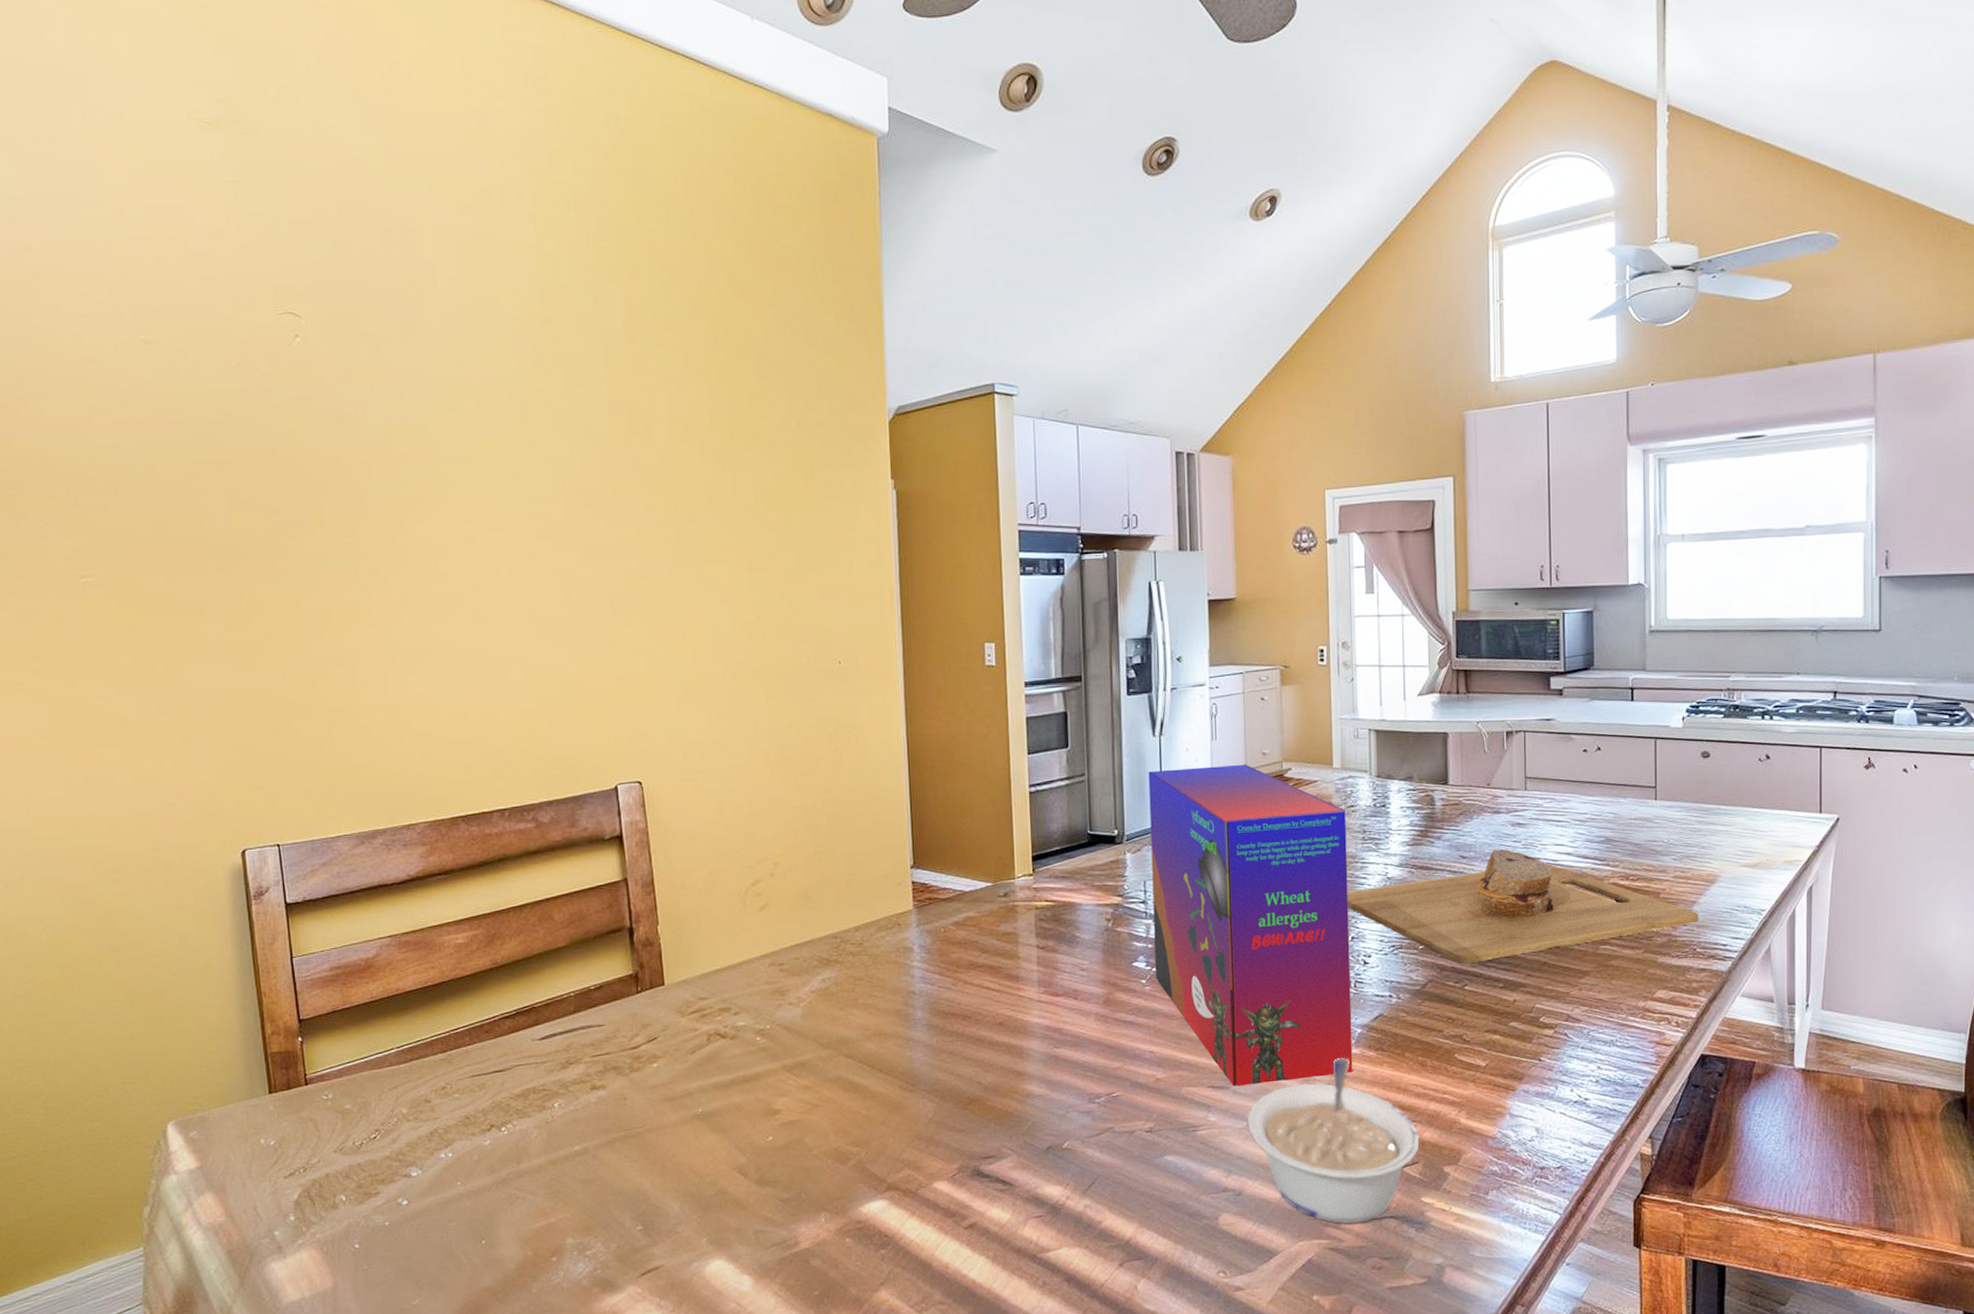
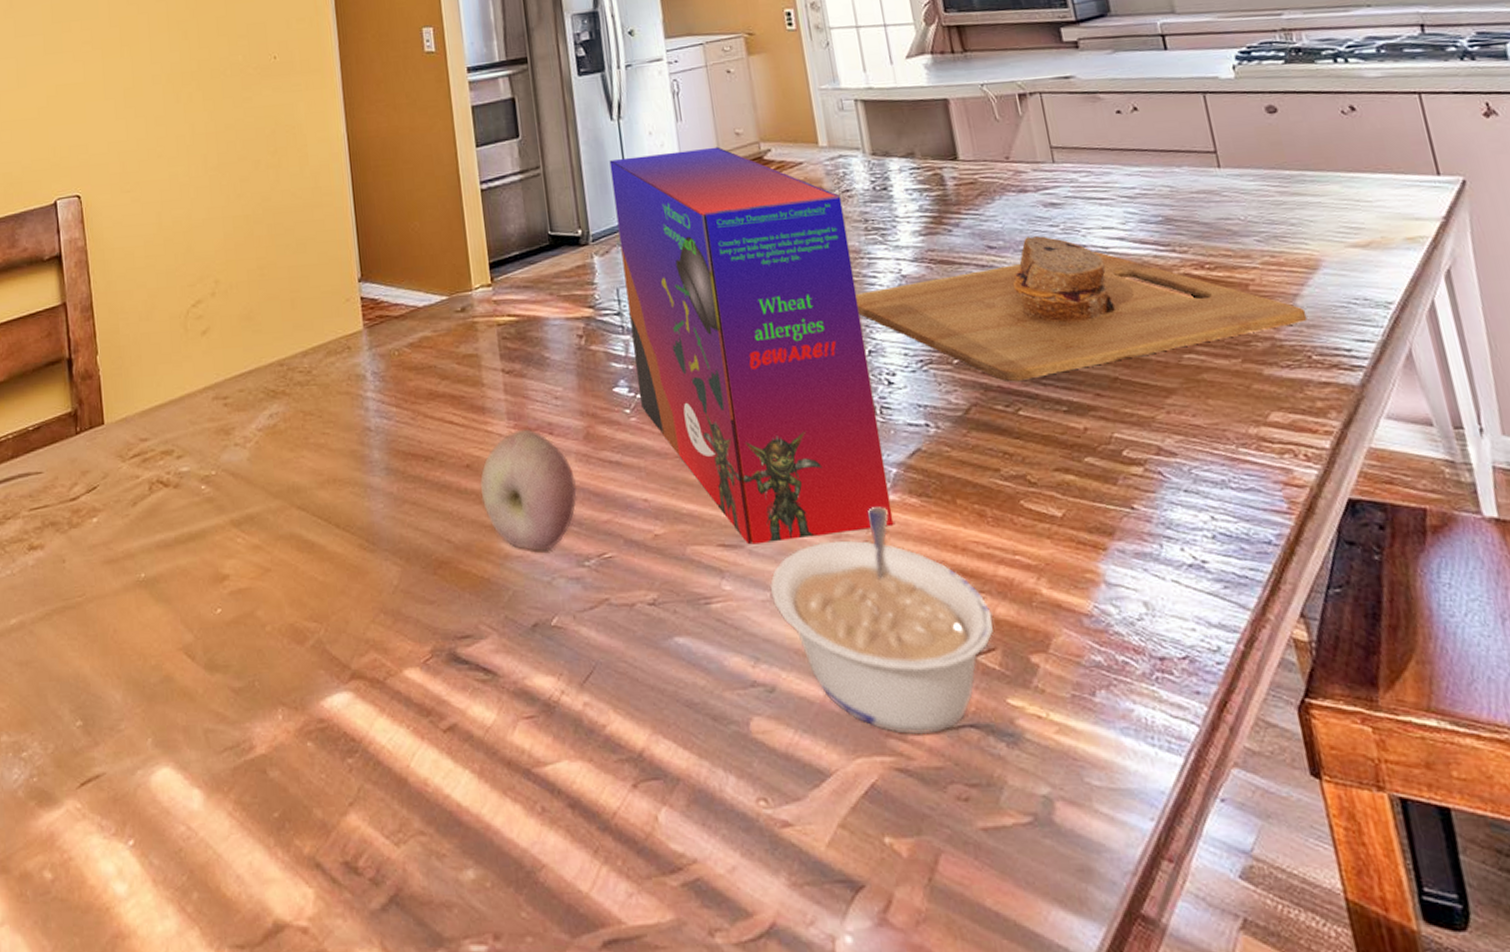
fruit: none [1010,994,1094,1091] -> present [480,429,577,551]

